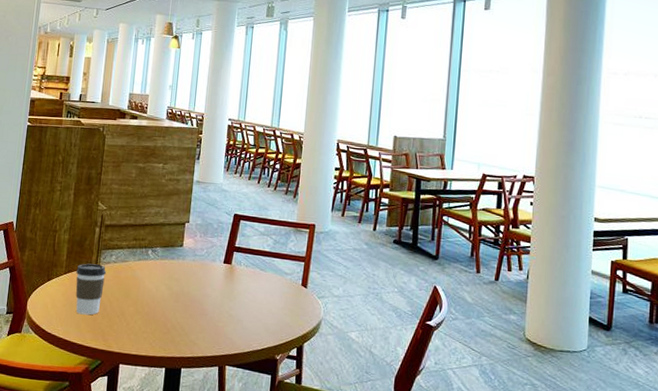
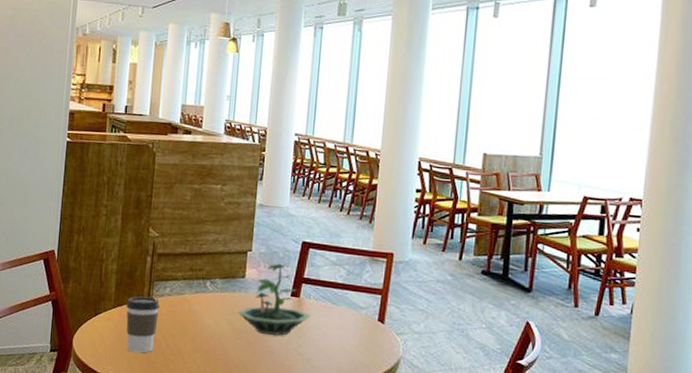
terrarium: none [176,233,241,299] -> present [238,262,311,336]

